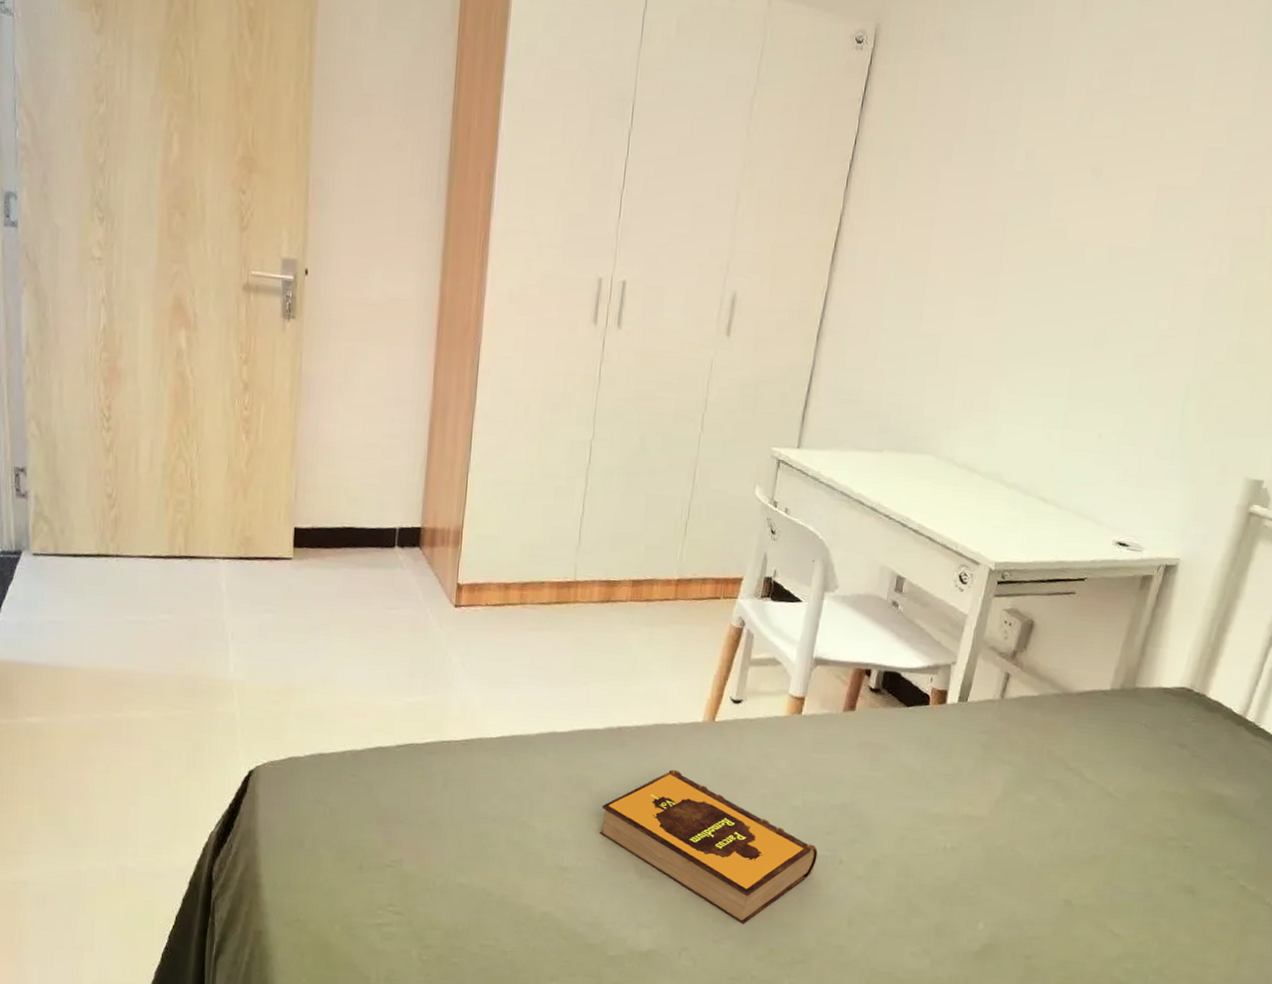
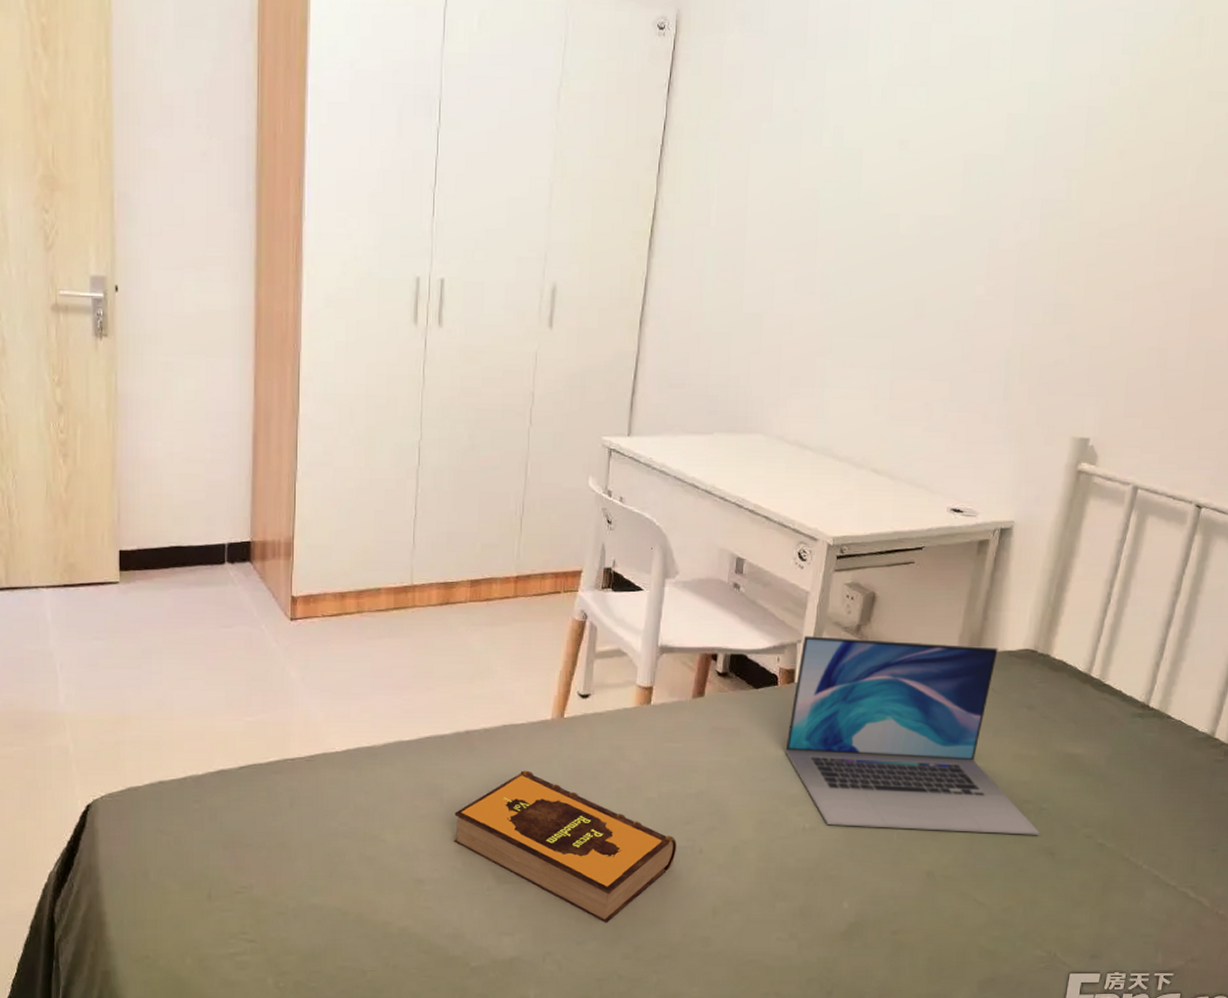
laptop: none [931,658,1182,873] -> present [785,636,1040,835]

